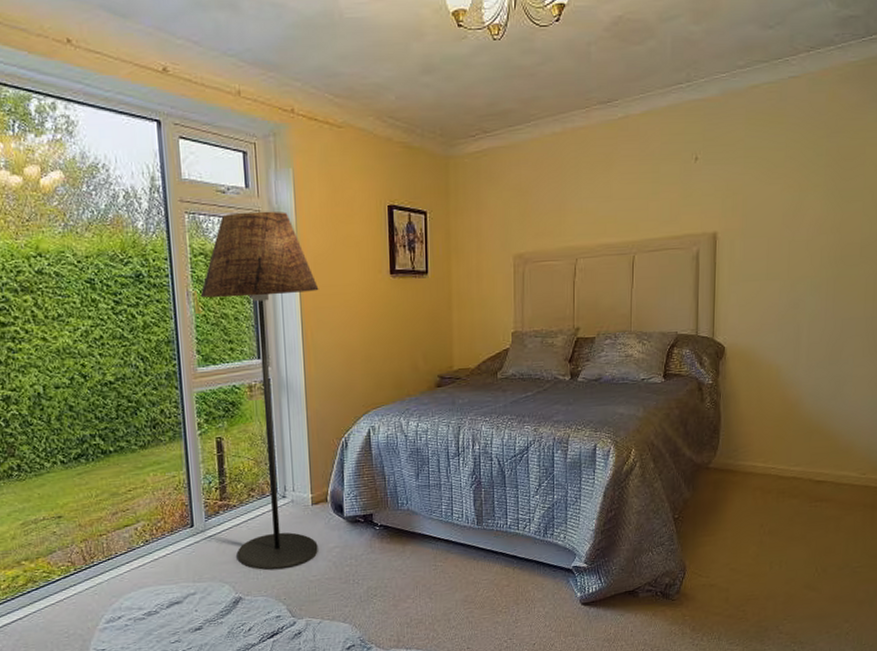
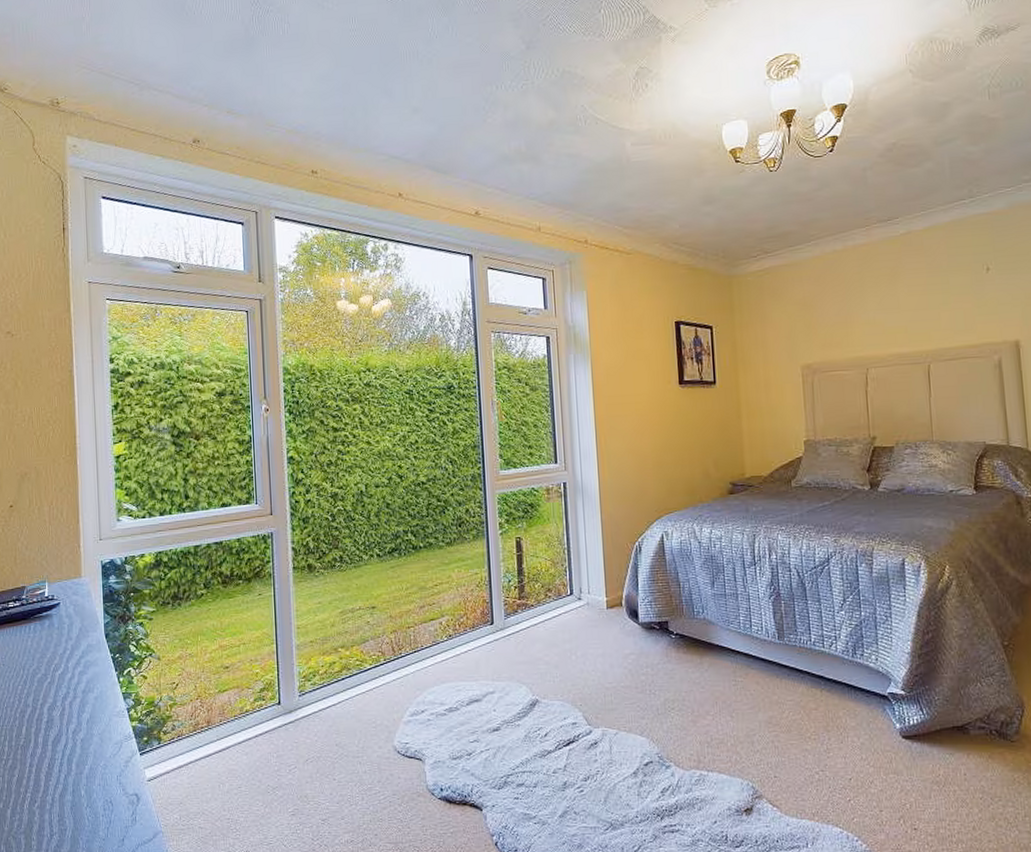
floor lamp: present [200,211,319,571] -> none [503,328,614,674]

